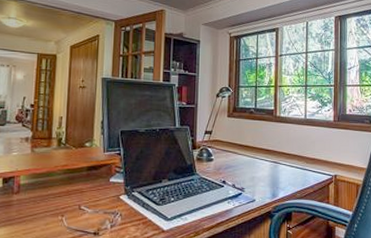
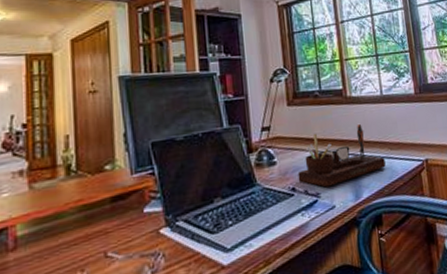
desk organizer: none [229,140,301,185] -> present [298,124,386,188]

